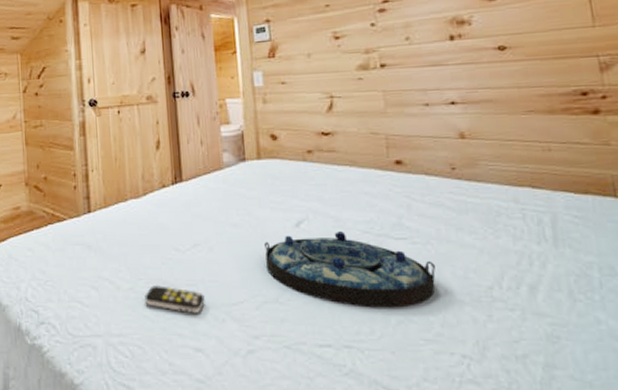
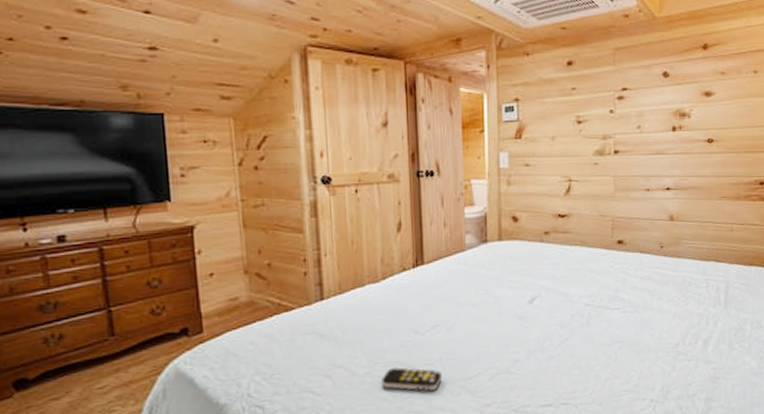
serving tray: present [263,231,436,308] -> none [499,305,640,370]

